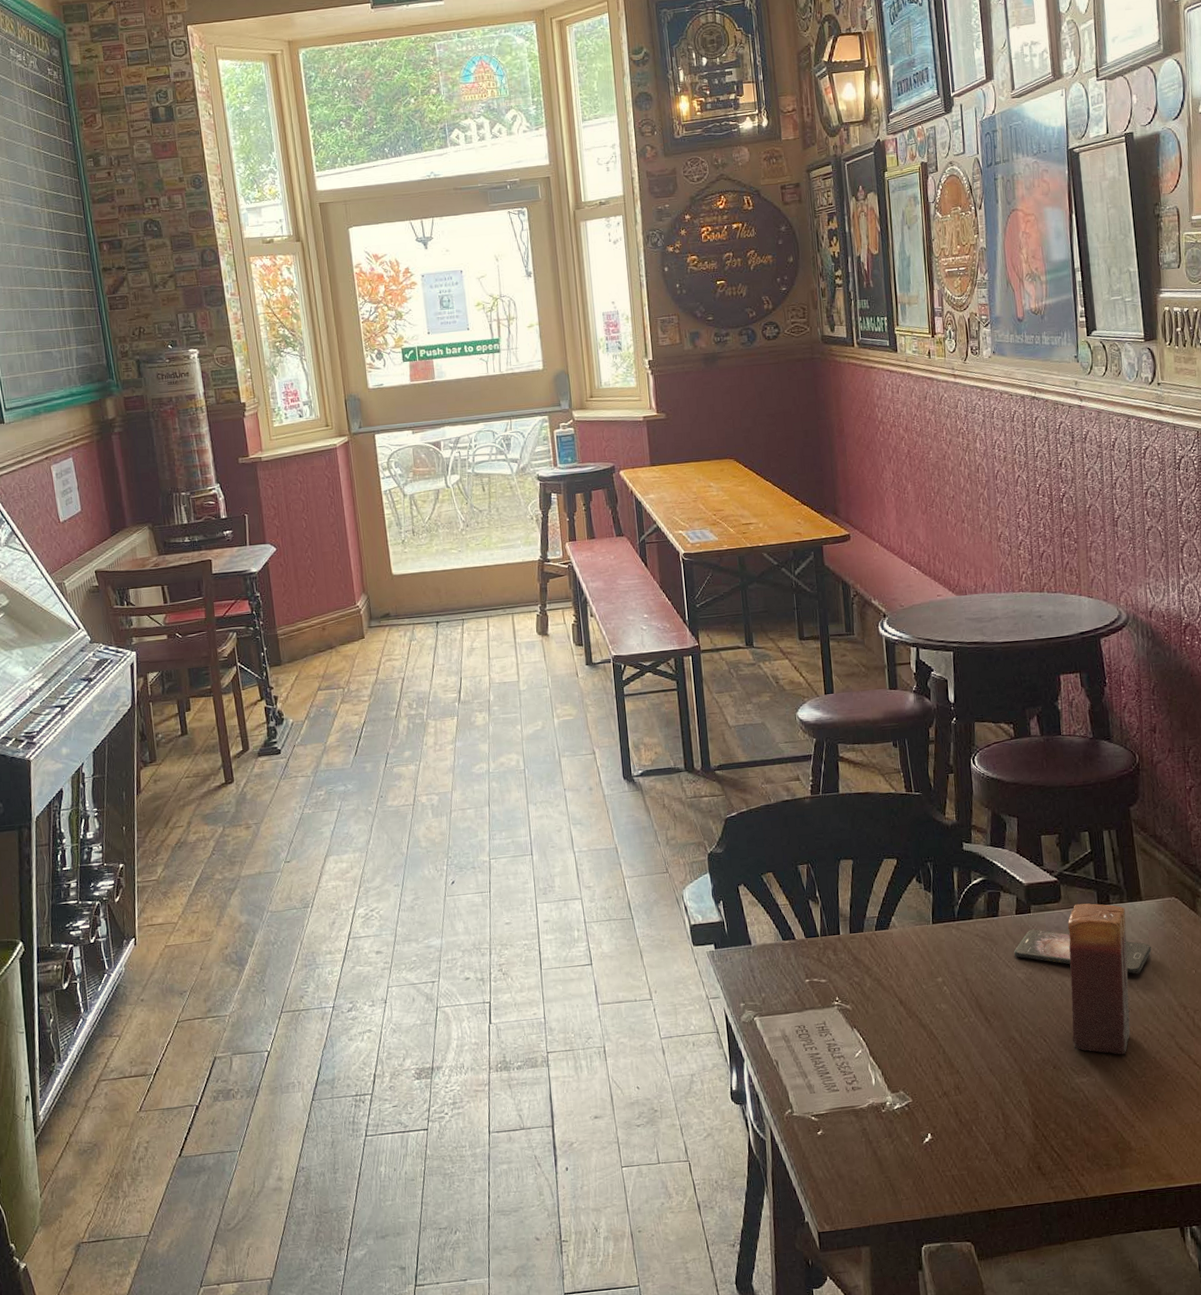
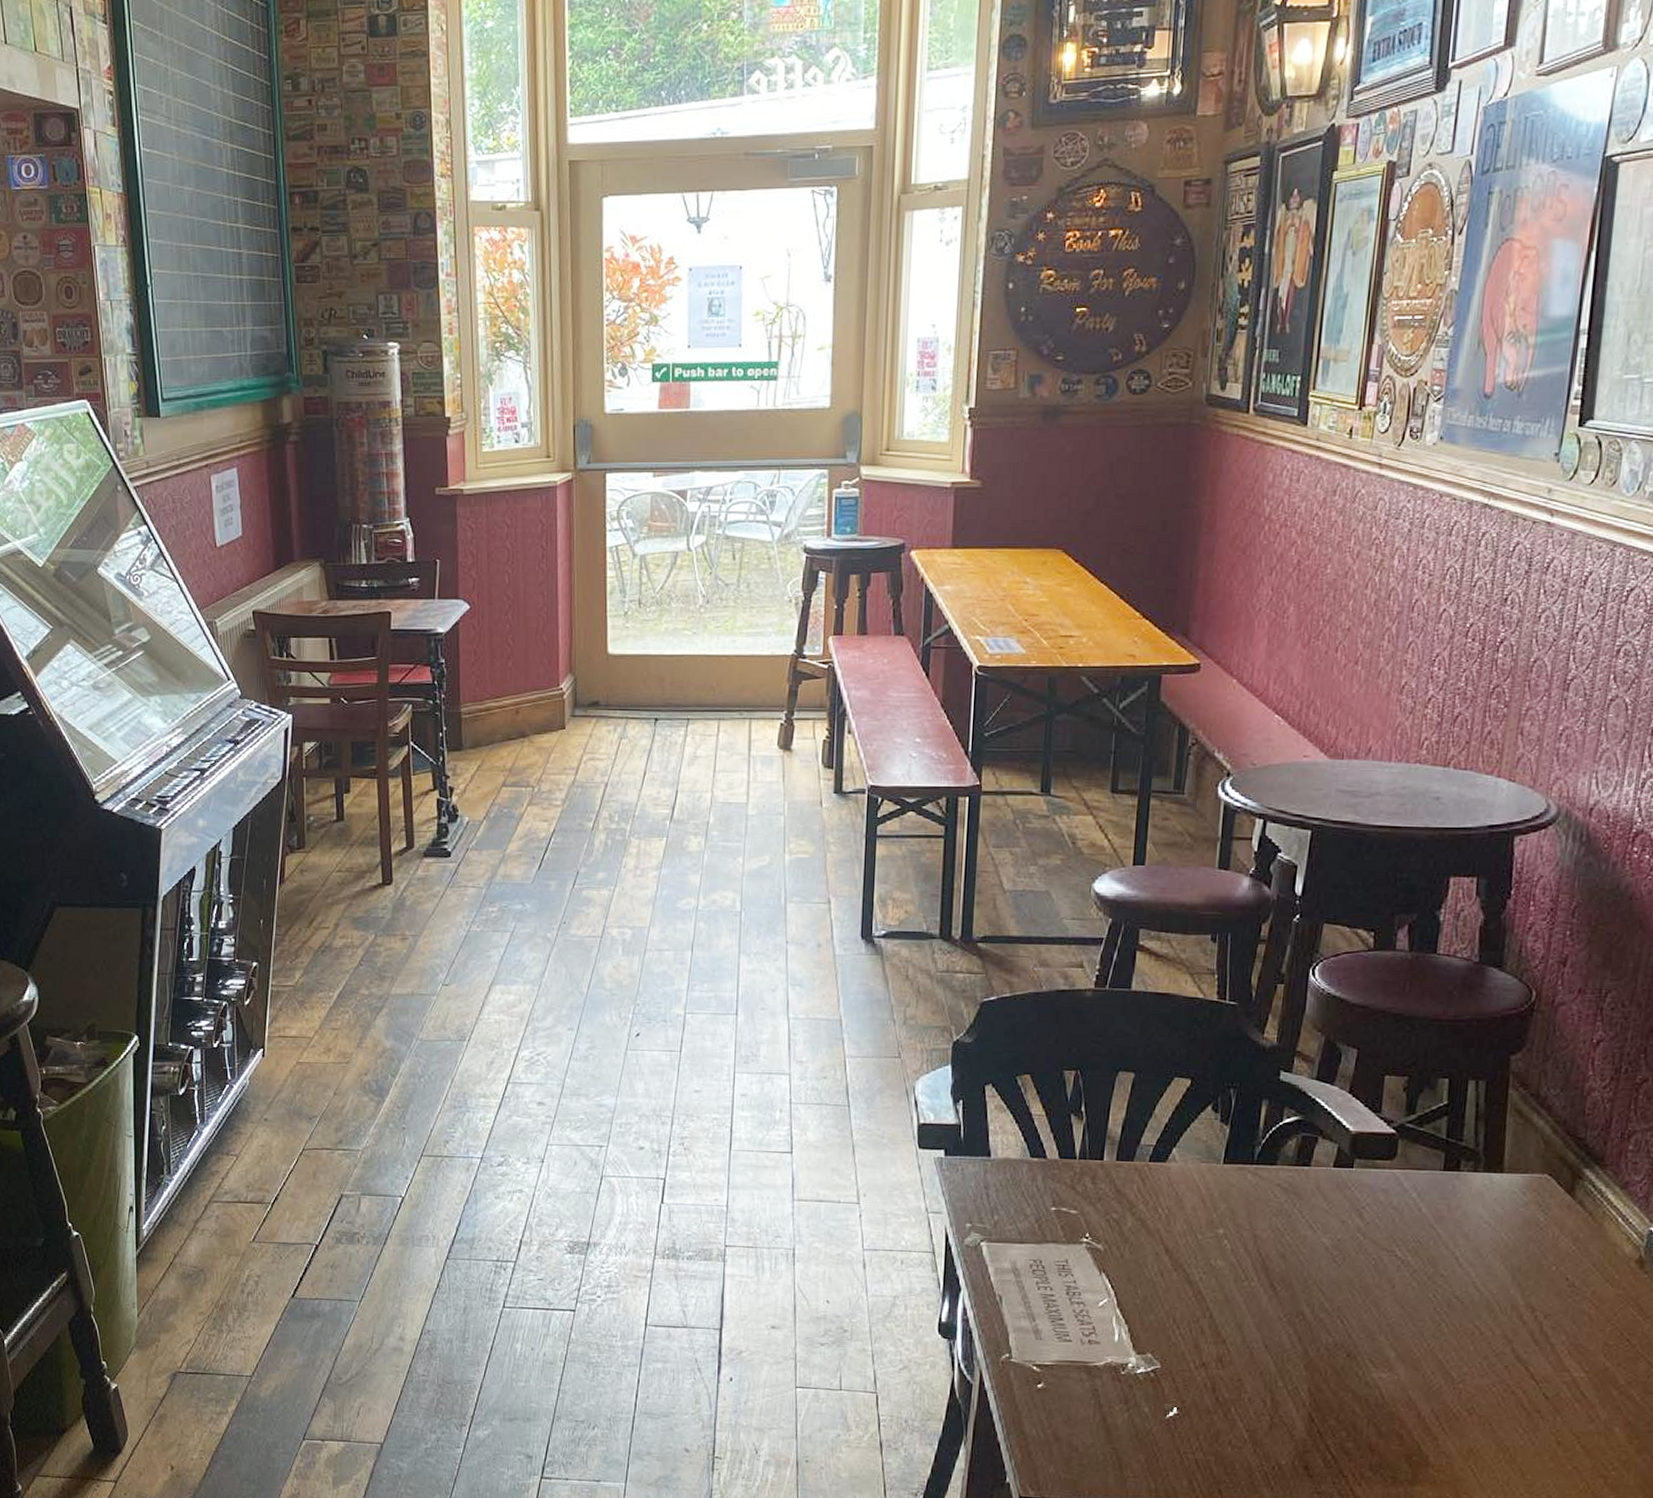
smartphone: present [1014,929,1152,974] -> none [1322,1188,1504,1261]
candle: present [1067,903,1131,1055] -> none [1377,1165,1479,1353]

